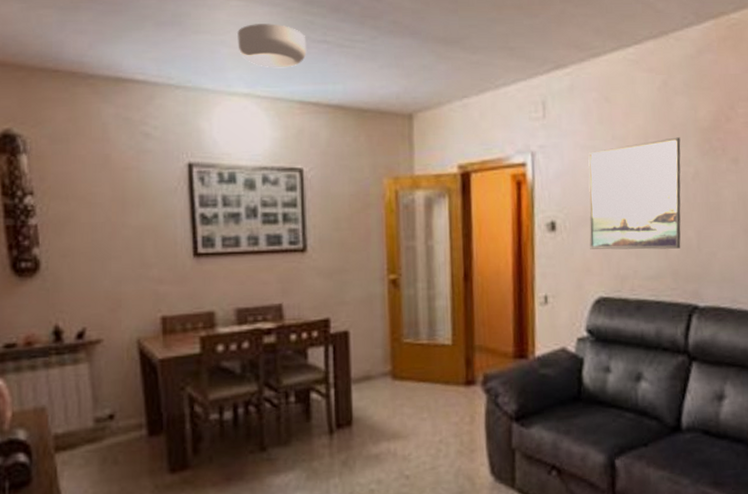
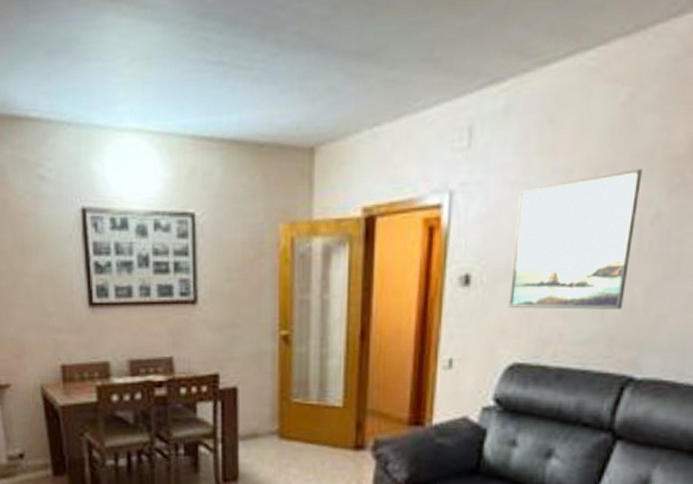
ceiling light: present [237,24,307,68] -> none [128,44,201,98]

